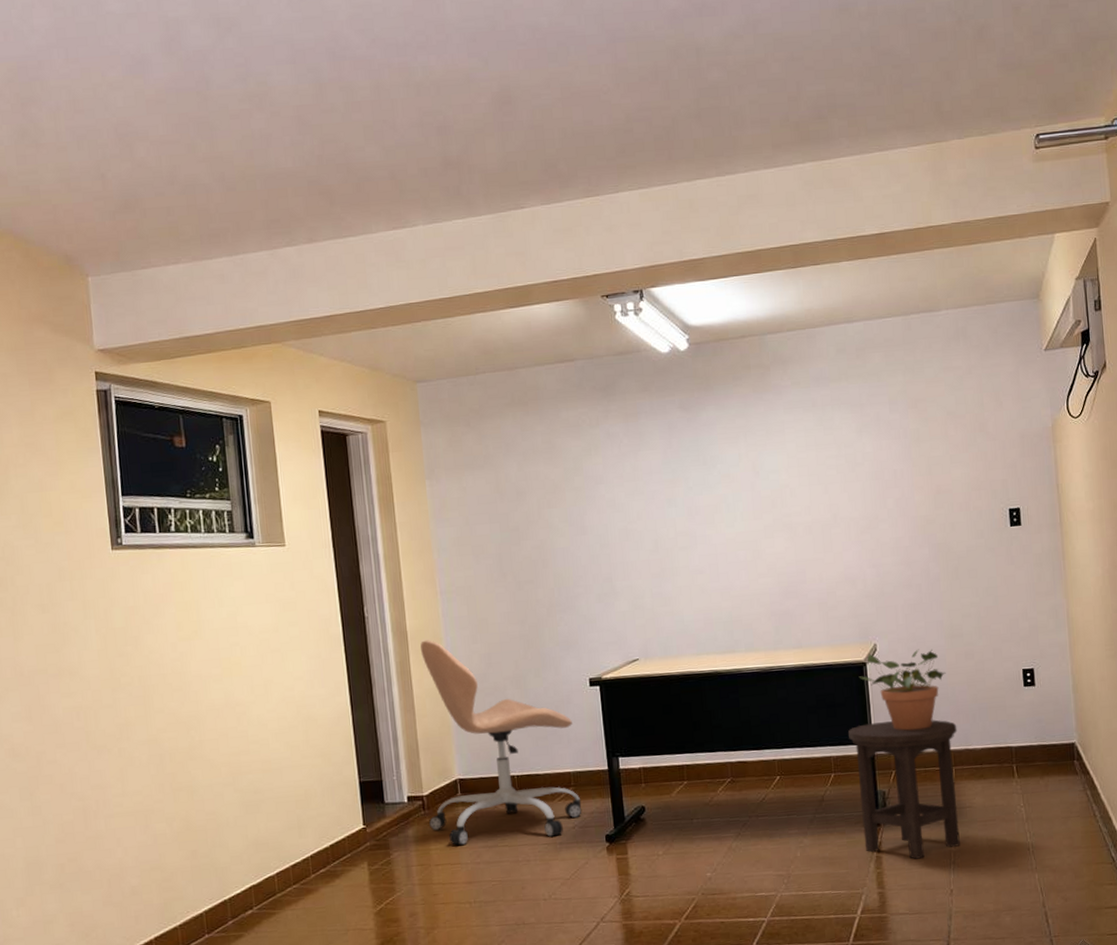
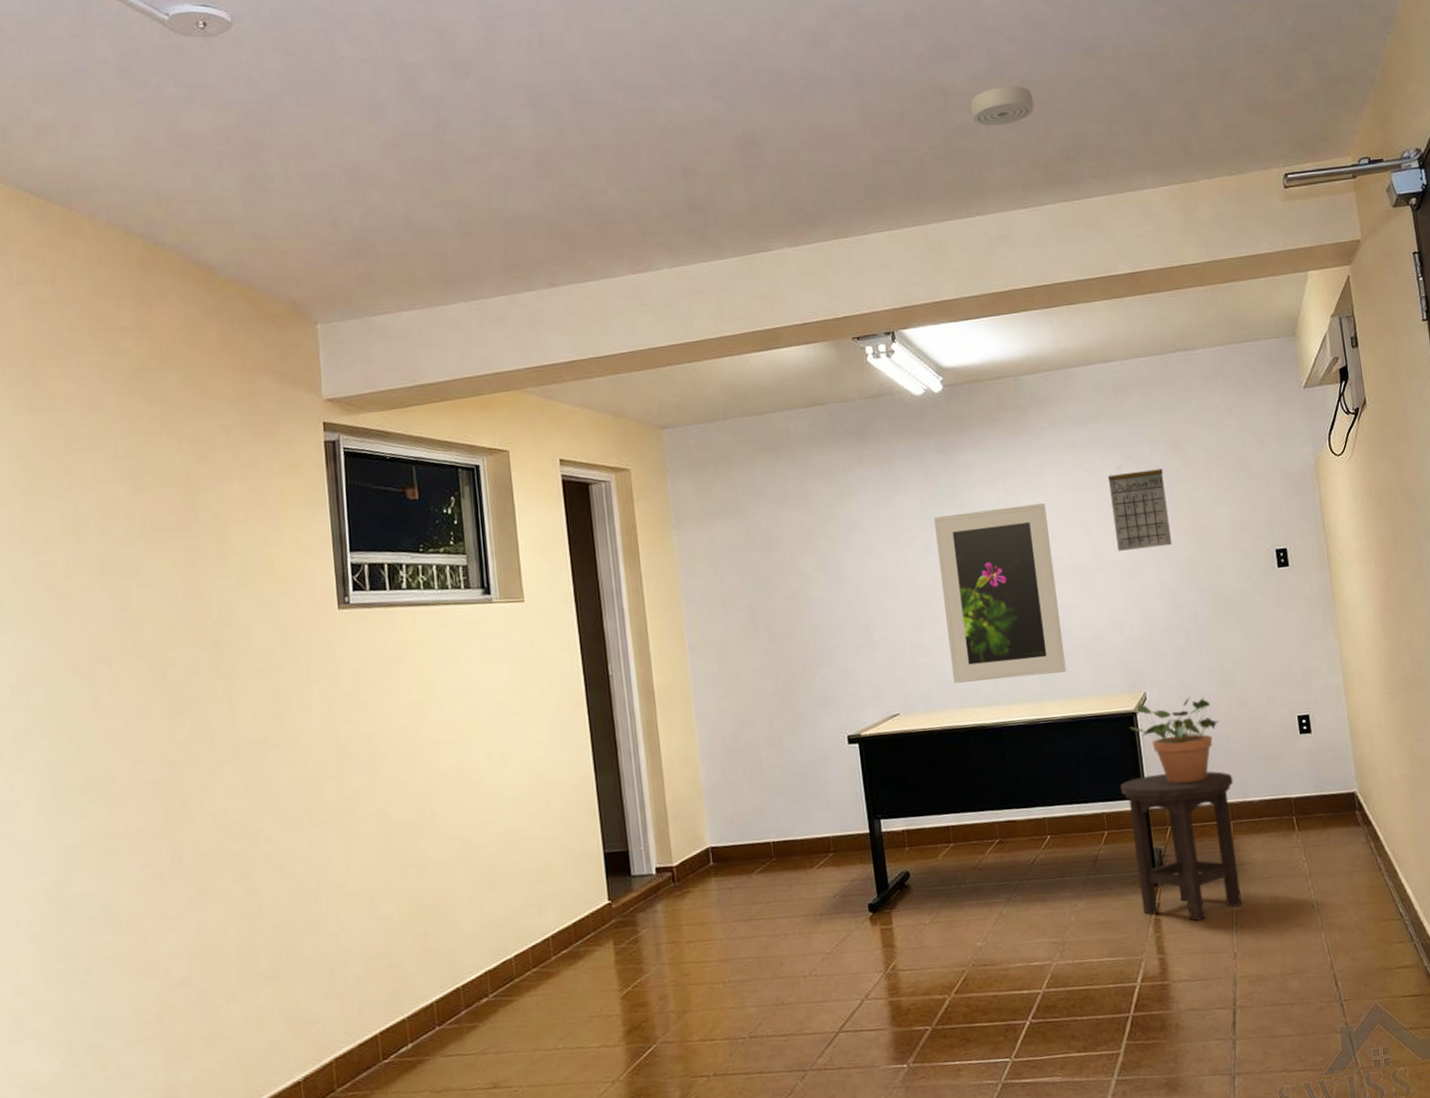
office chair: present [420,640,582,846] -> none [668,698,843,920]
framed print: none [677,460,800,631] -> present [934,503,1067,683]
smoke detector: none [723,43,787,84] -> present [970,86,1034,126]
calendar: none [847,424,908,508] -> present [1107,465,1173,551]

